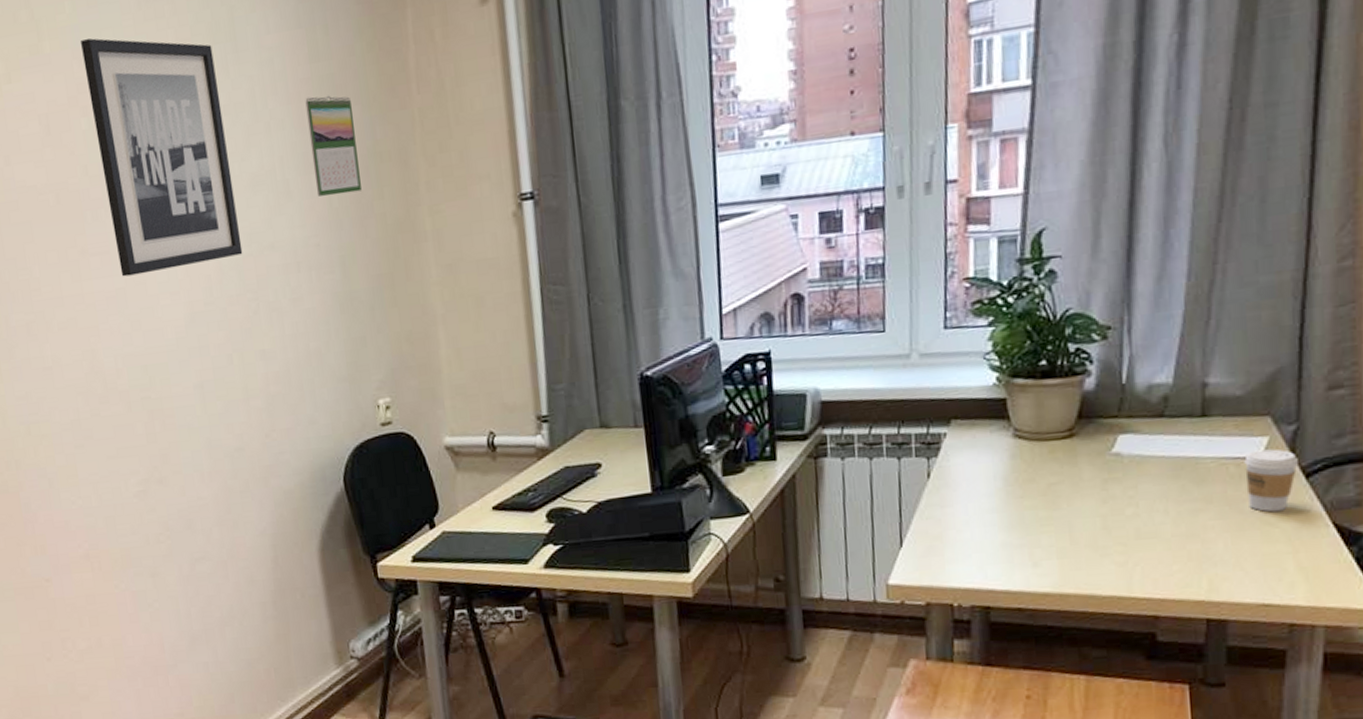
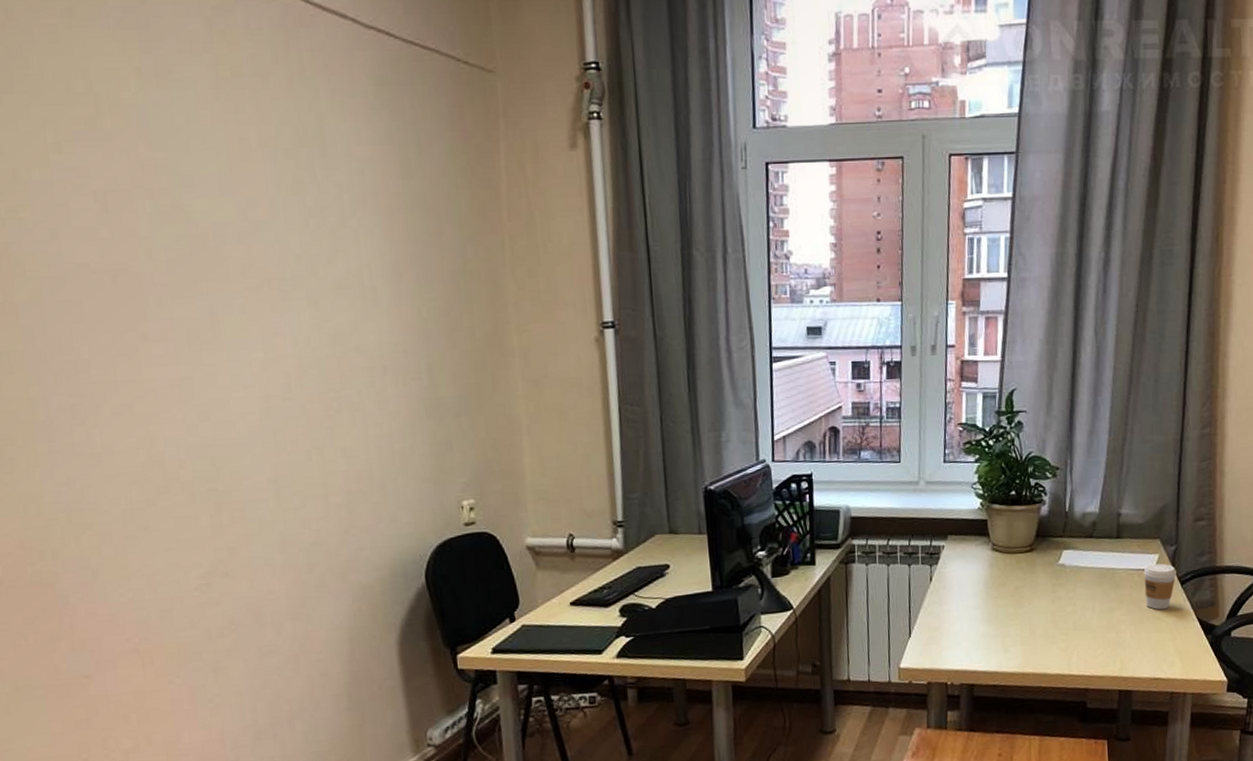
wall art: present [80,38,243,277] -> none [147,121,326,366]
calendar: present [305,95,362,196] -> none [396,211,451,306]

